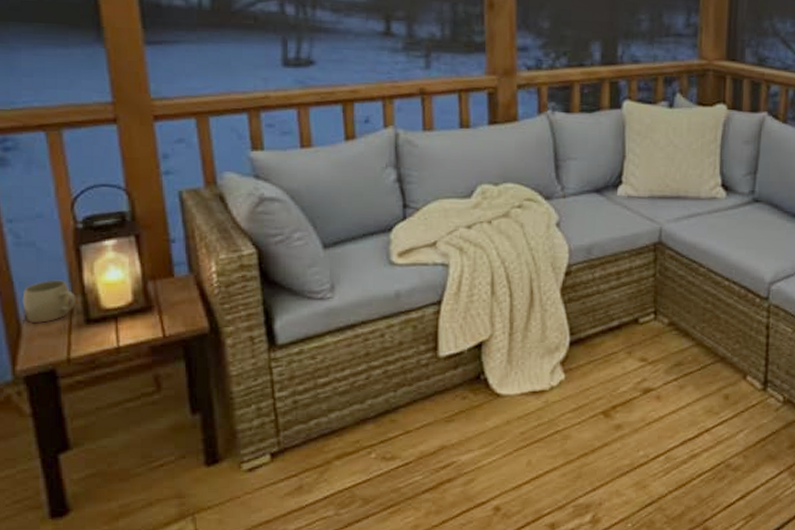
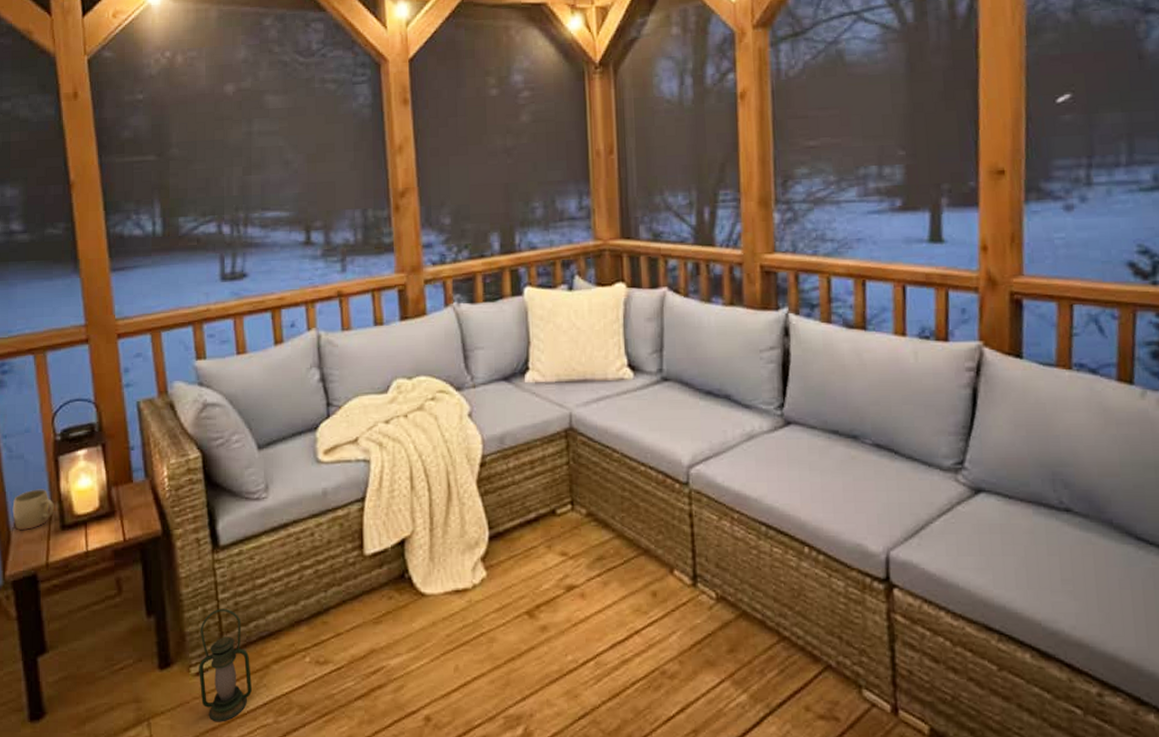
lantern: none [251,406,311,516] -> present [199,608,252,722]

